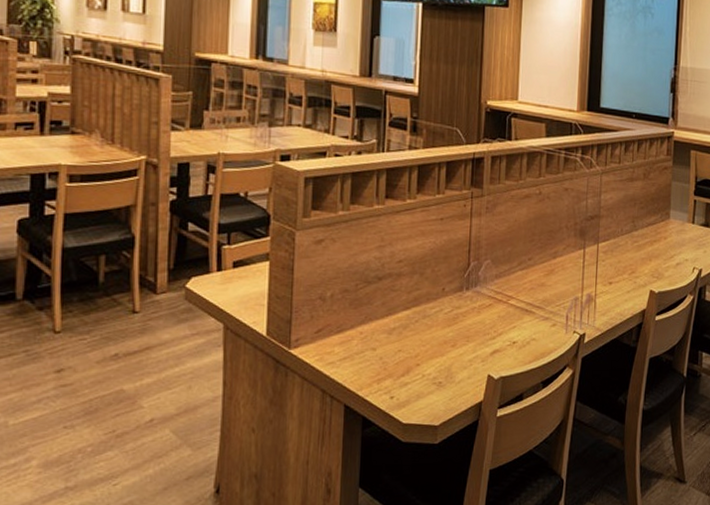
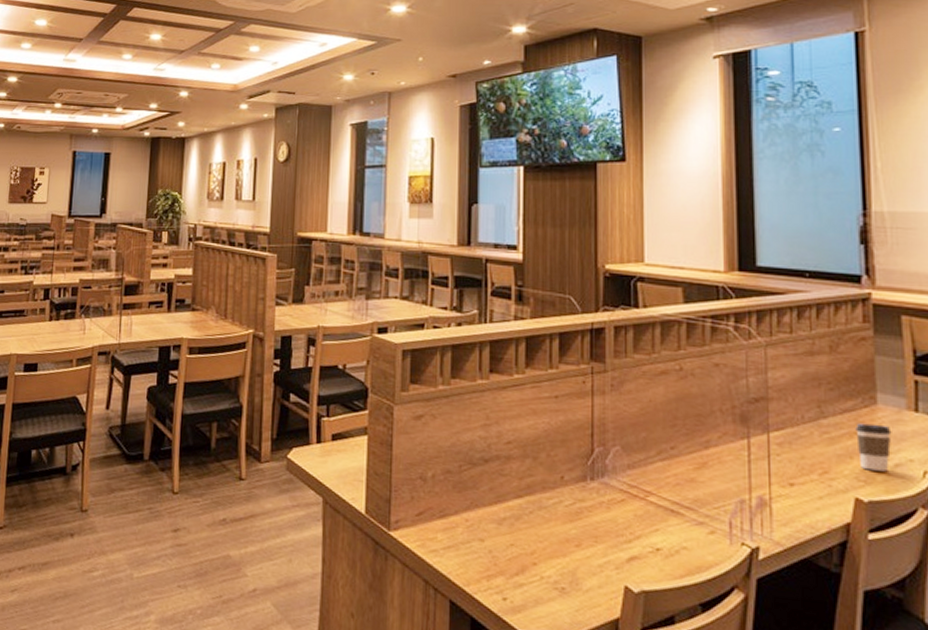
coffee cup: none [654,233,677,269] -> present [855,423,892,472]

